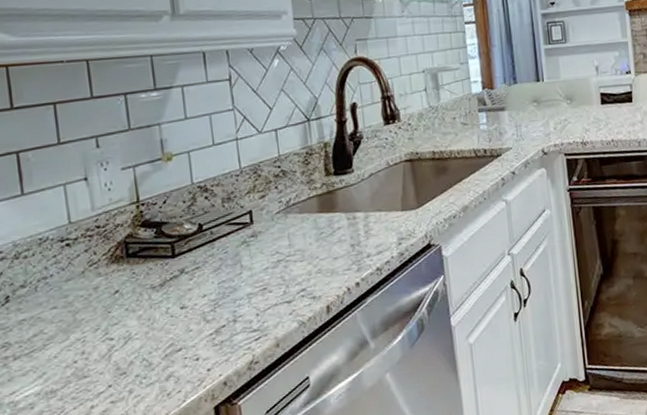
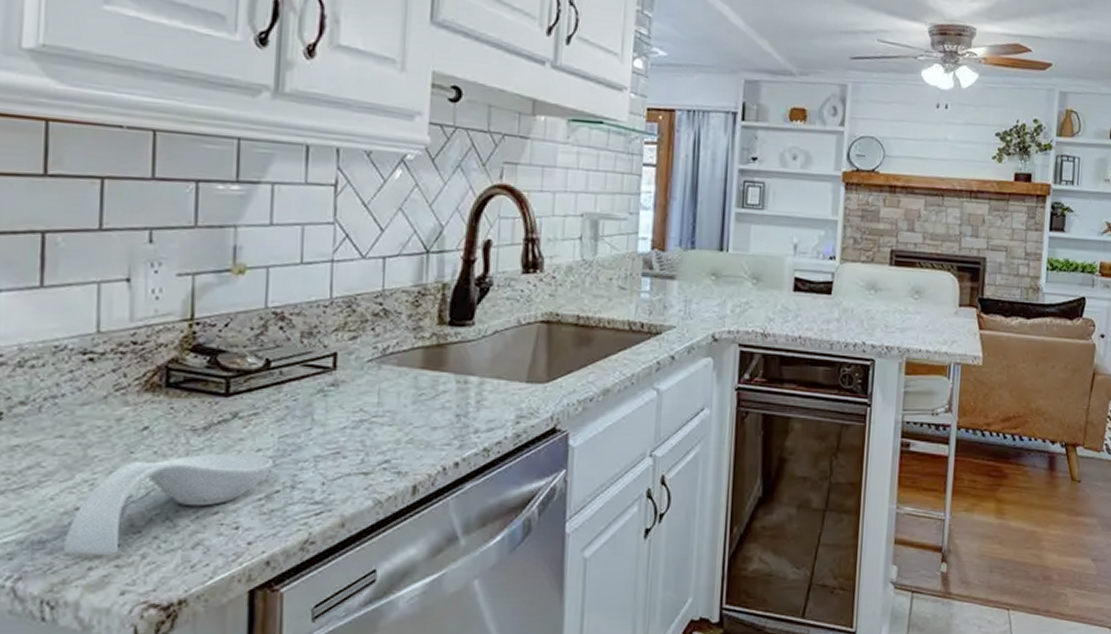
spoon rest: none [69,299,217,398] -> present [64,453,273,556]

